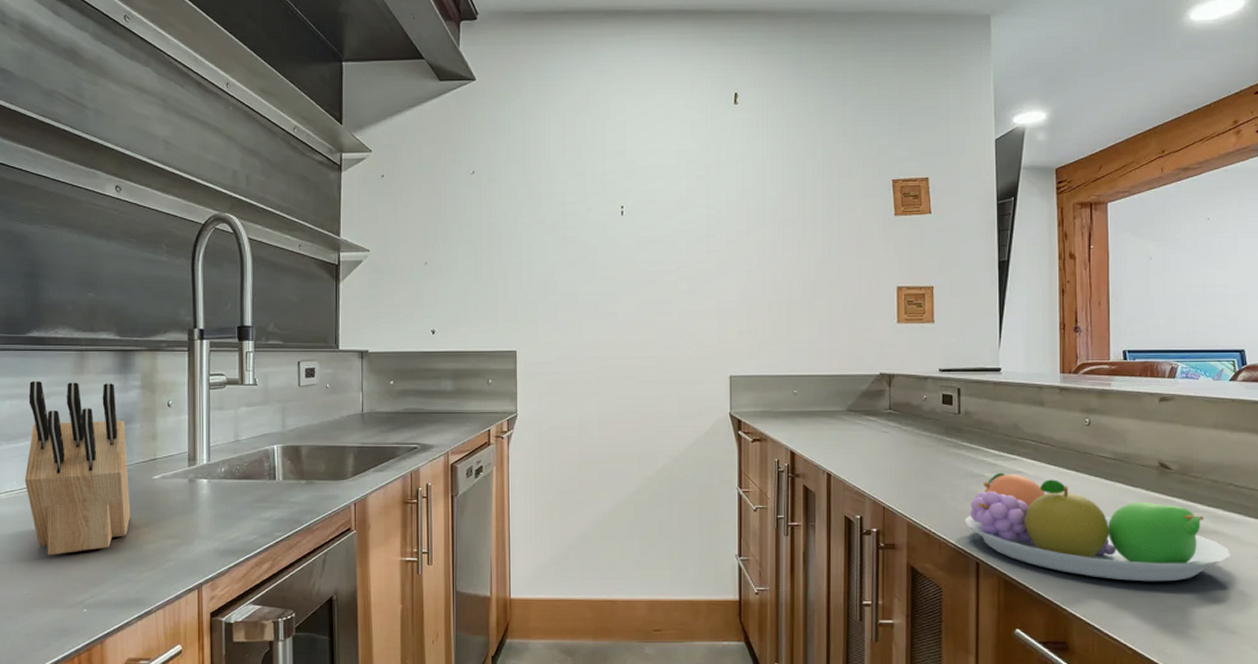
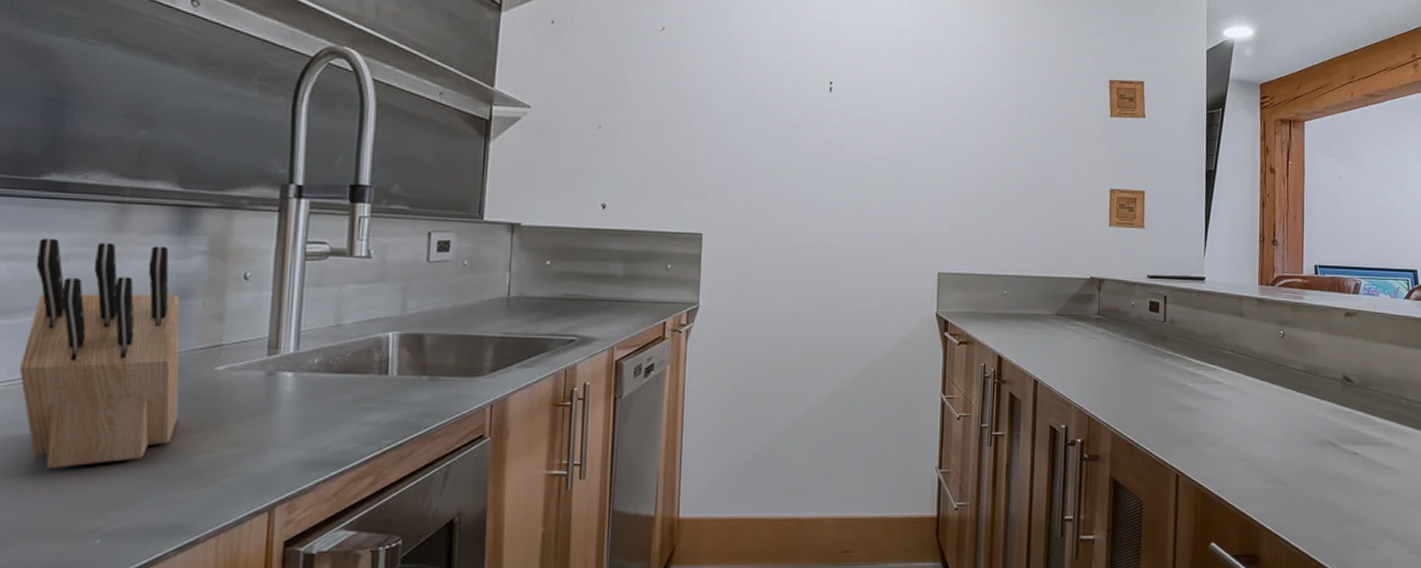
fruit bowl: present [964,472,1230,582] -> none [1166,382,1402,493]

